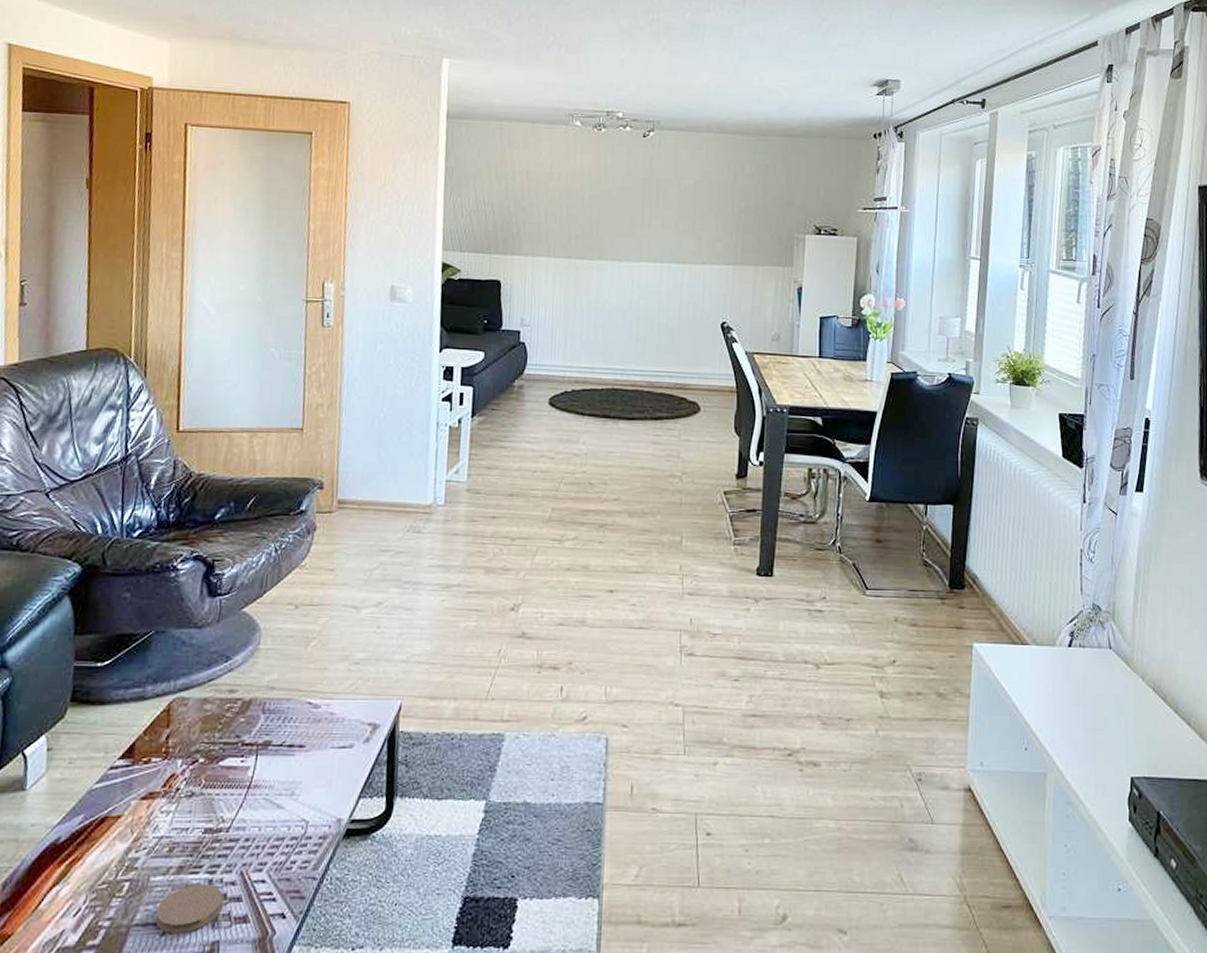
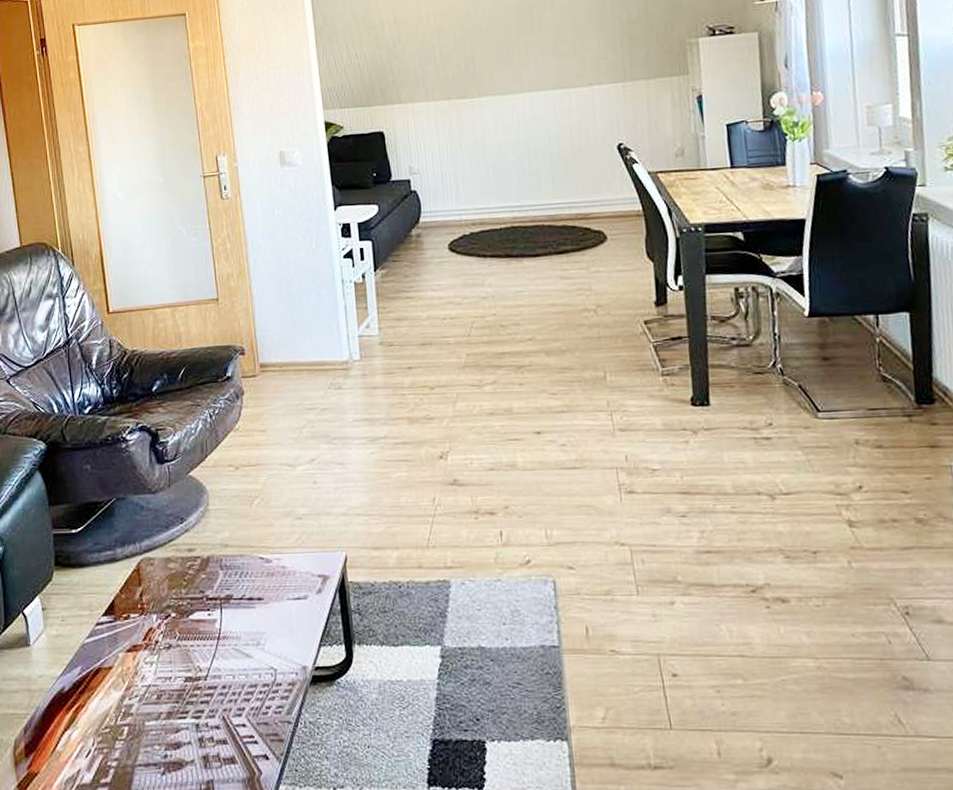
coaster: present [155,883,224,933] -> none [154,727,212,773]

